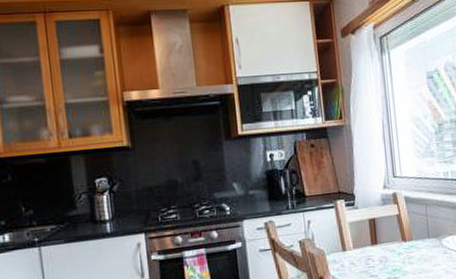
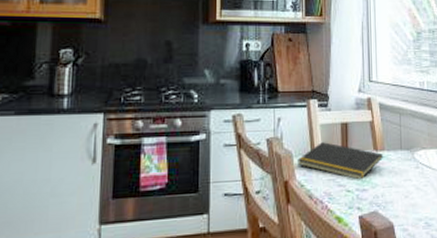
notepad: none [329,238,412,270] -> present [296,142,383,180]

